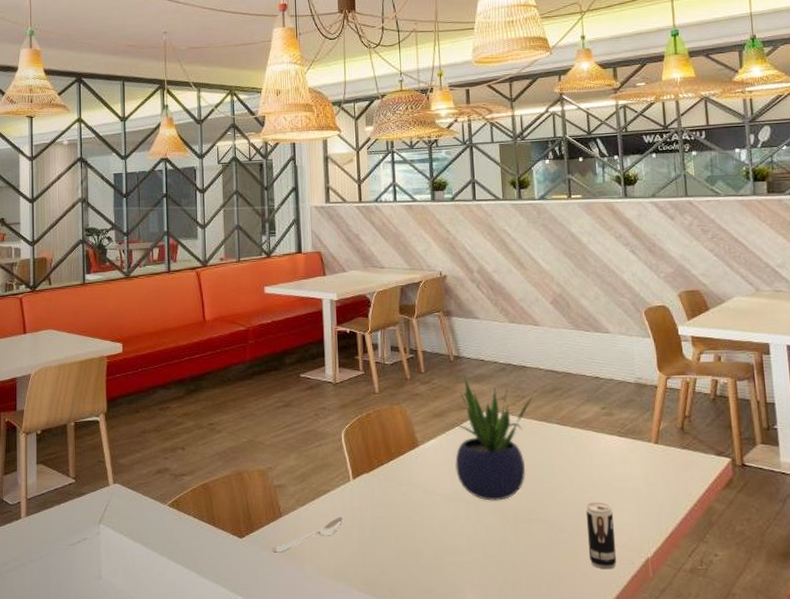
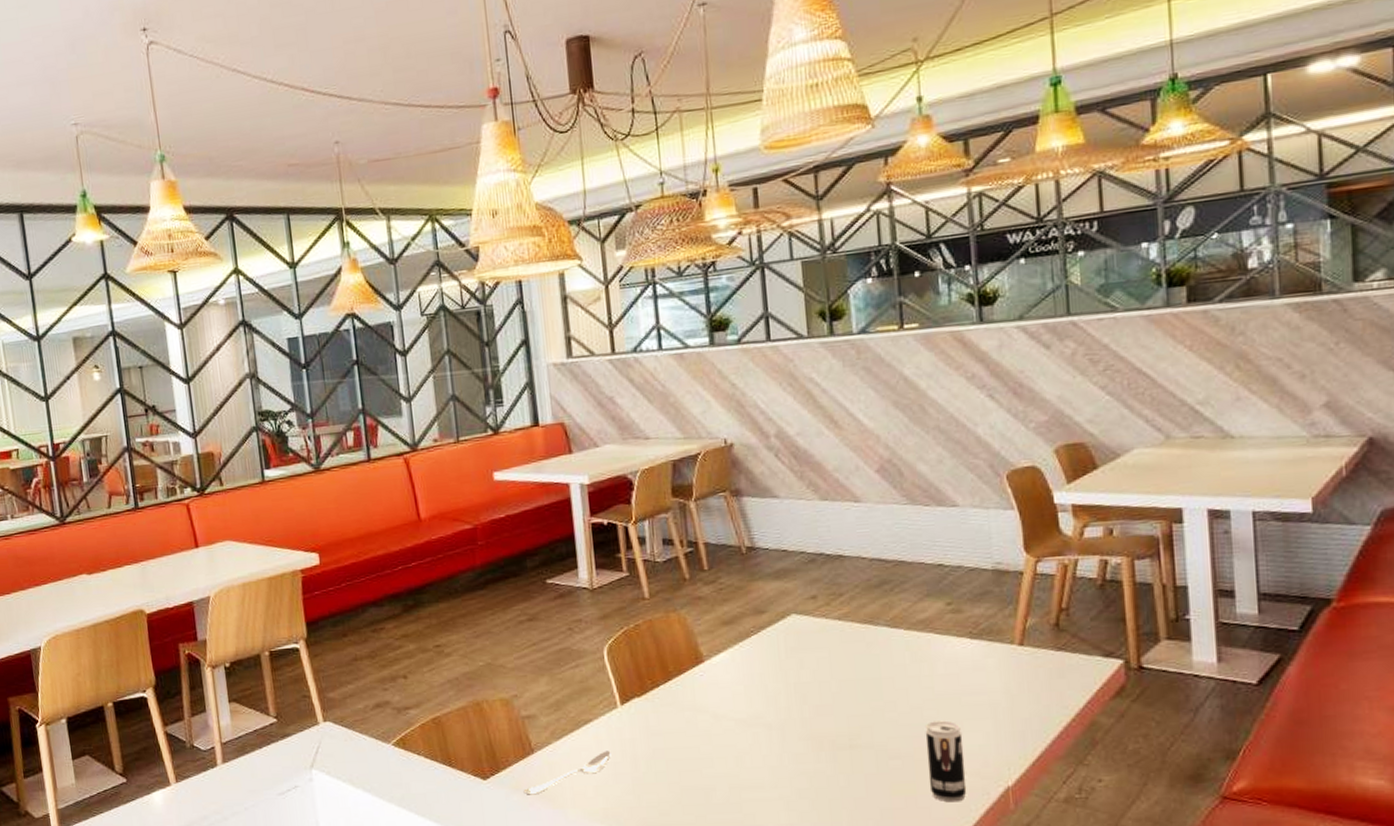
potted plant: present [453,376,533,501] -> none [748,571,854,725]

